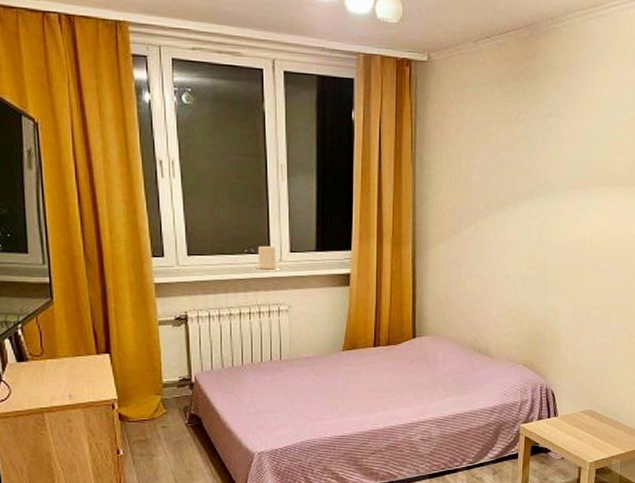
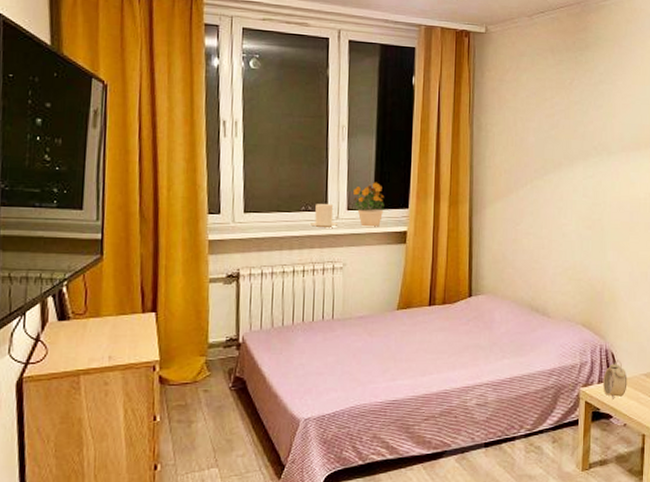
flowerpot: none [296,223,327,269] -> present [353,182,385,227]
alarm clock: none [543,398,566,435] -> present [603,360,628,399]

